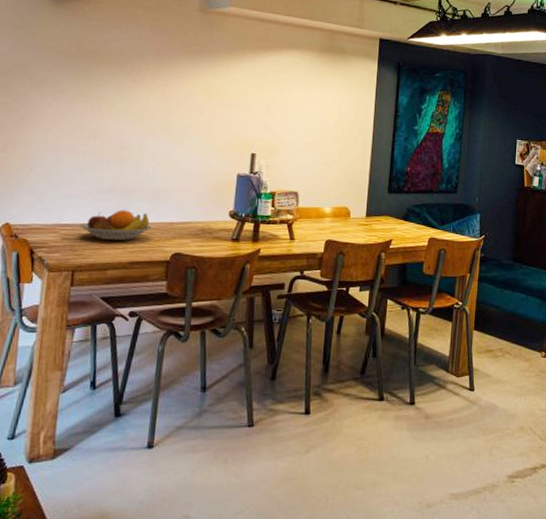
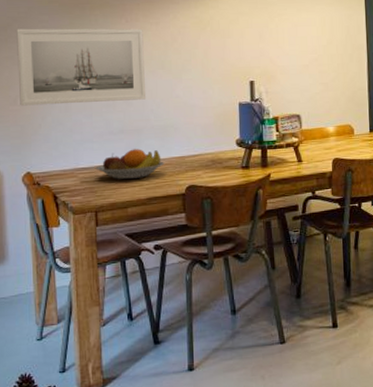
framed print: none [9,75,149,161] -> present [16,28,147,106]

